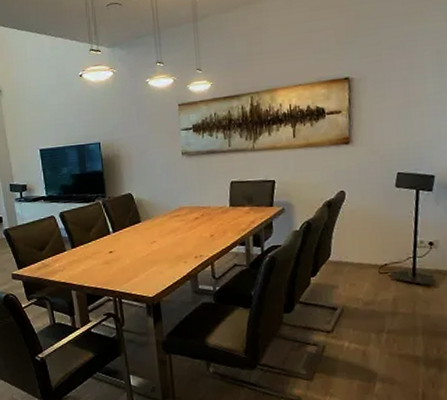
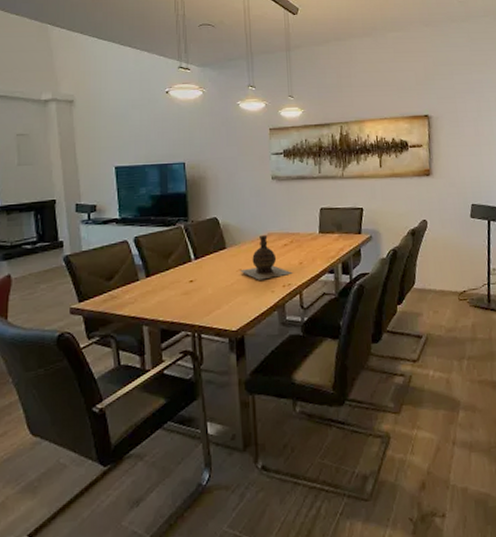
ceramic jug: none [153,208,204,252] -> present [239,234,293,280]

